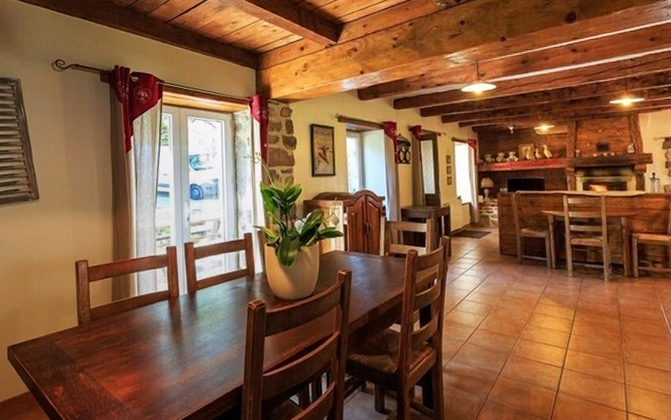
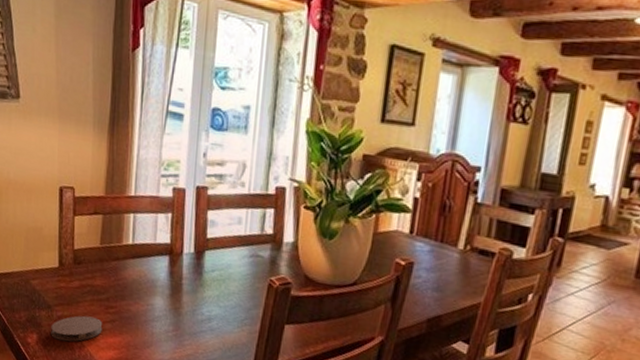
coaster: none [75,362,119,388] -> present [51,315,103,342]

